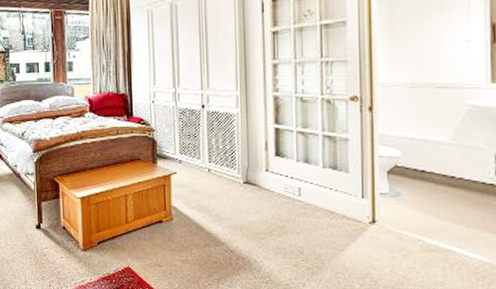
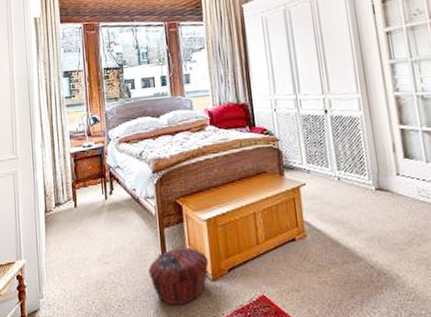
woven basket: none [26,220,81,269] -> present [148,247,209,305]

